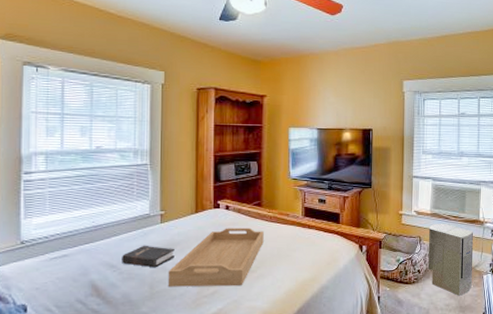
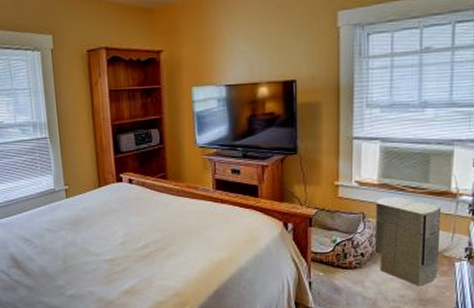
hardback book: present [122,245,175,268] -> none [34,220,83,243]
serving tray: present [167,227,264,287] -> none [78,202,172,263]

